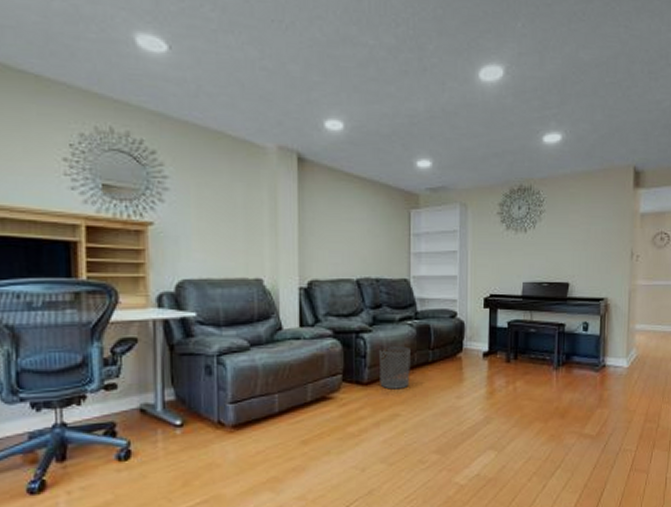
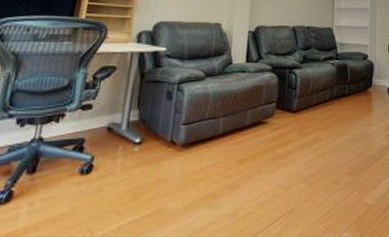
waste bin: present [378,345,410,390] -> none [306,80,331,117]

